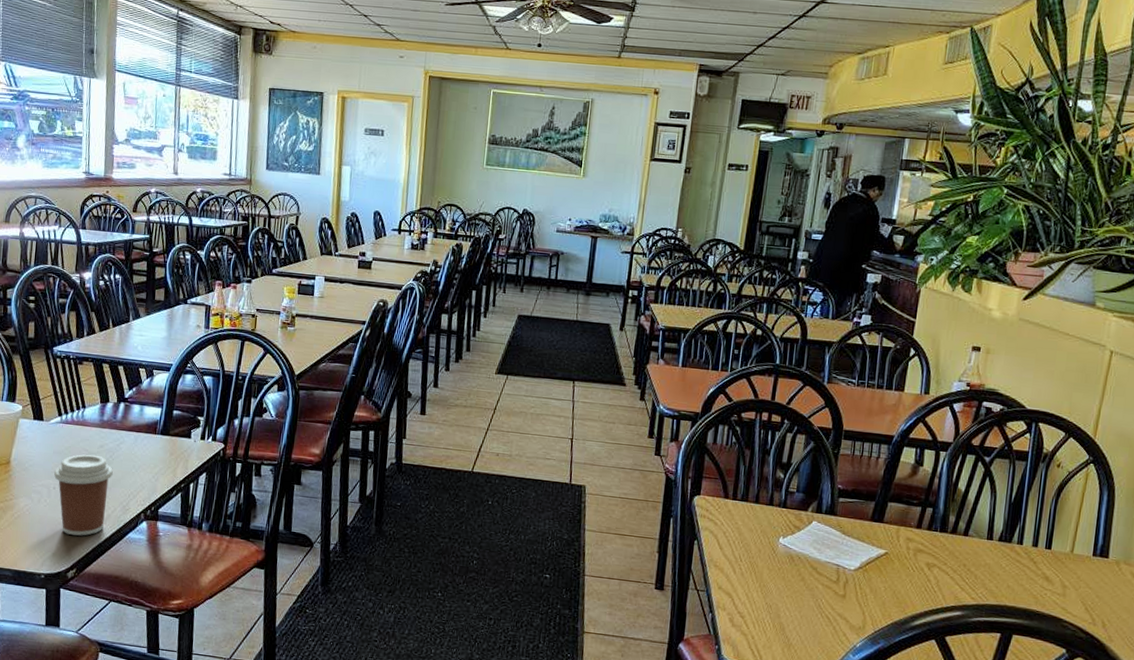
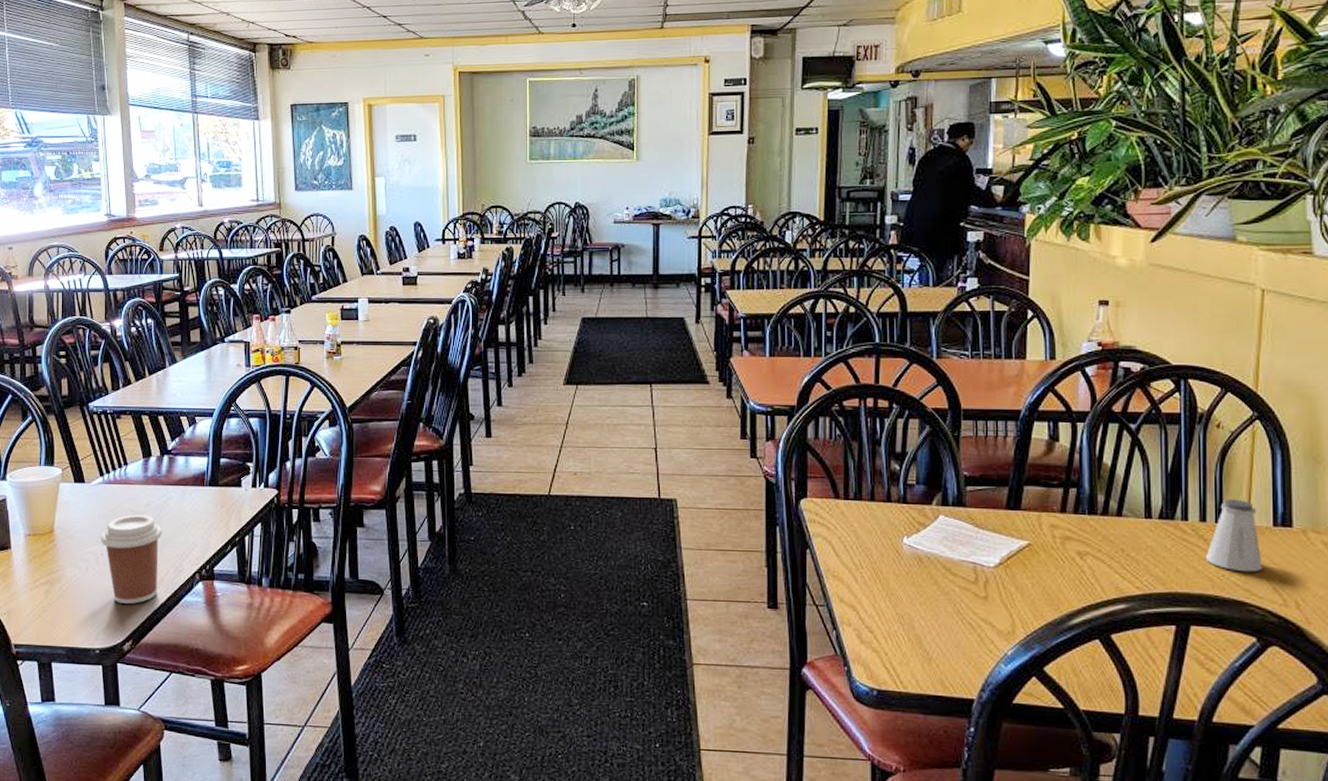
saltshaker: none [1032,529,1081,594] -> present [1205,499,1263,573]

